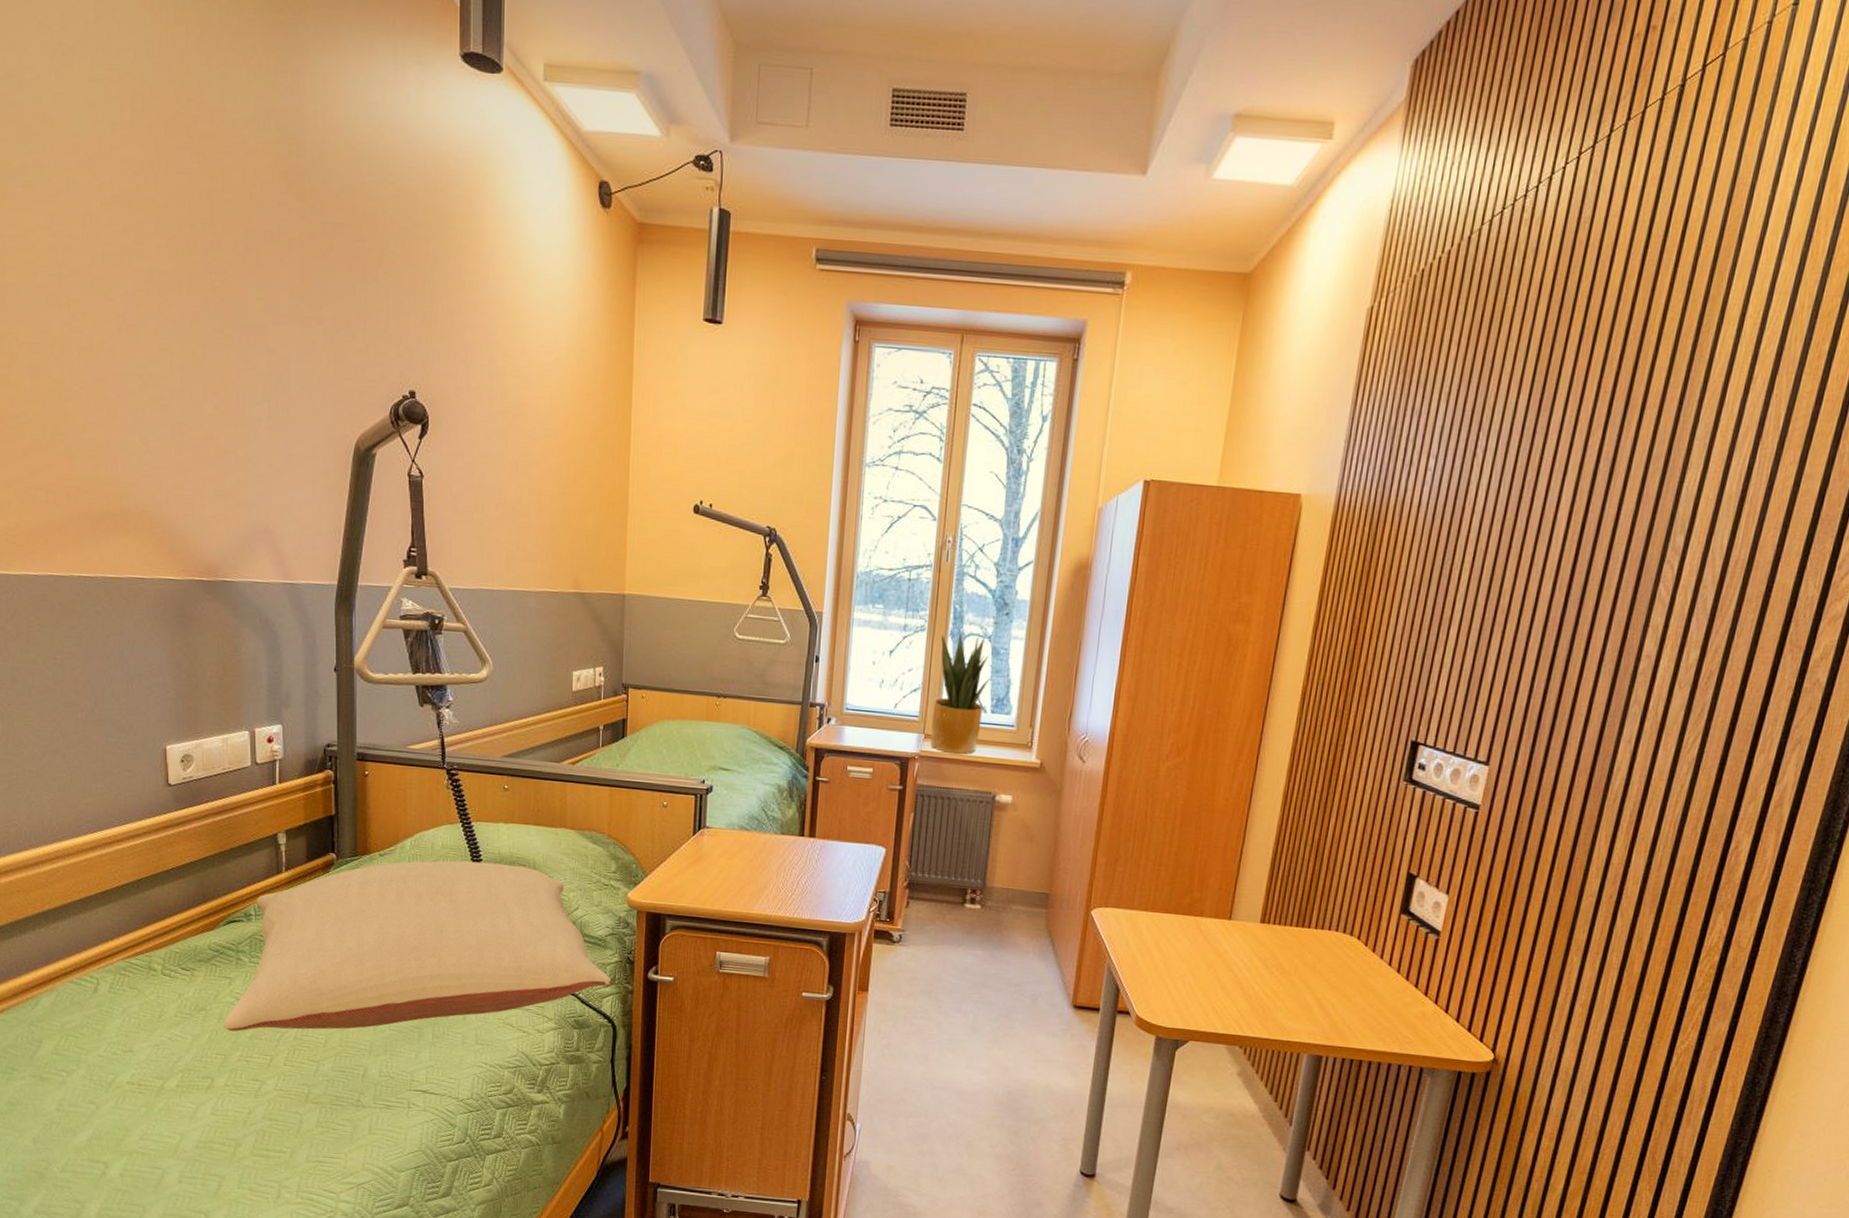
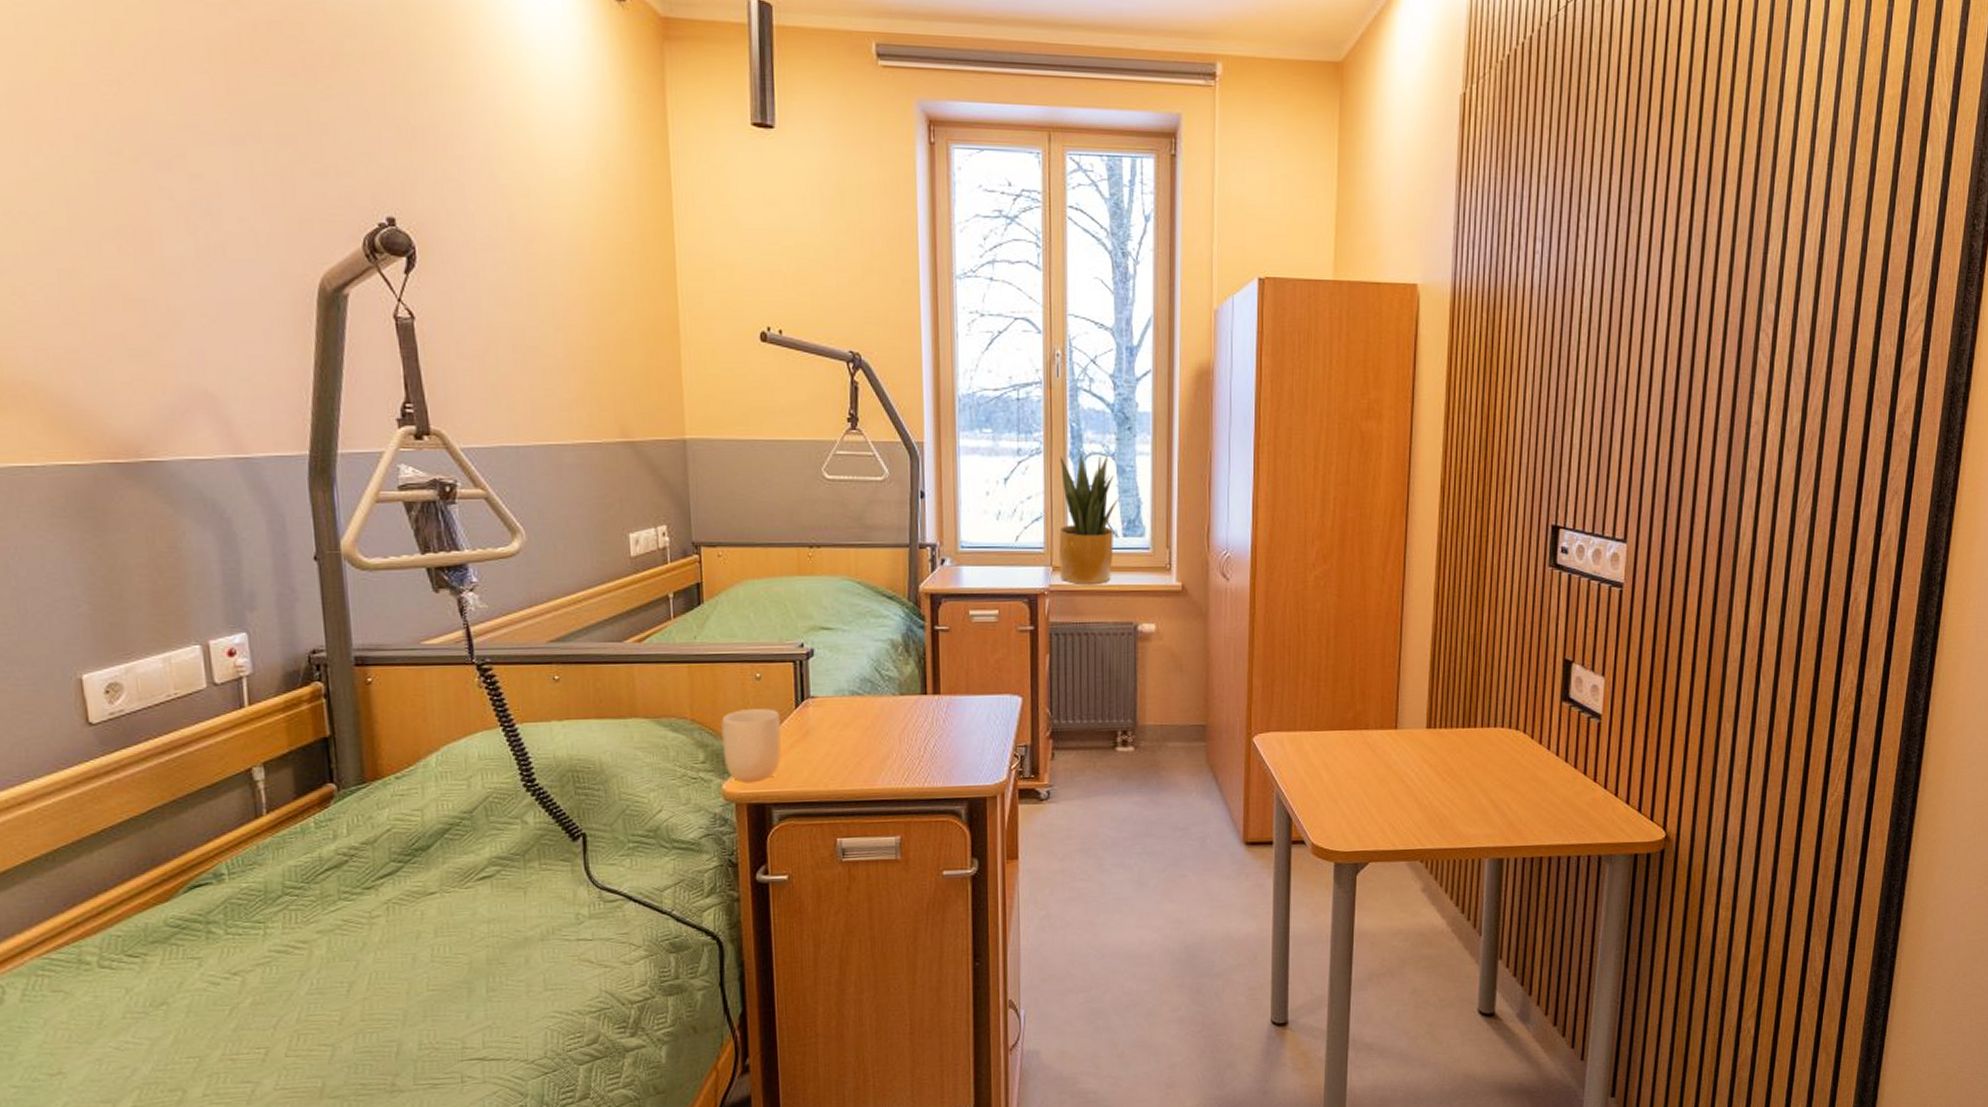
pillow: present [222,860,612,1032] -> none [193,769,712,1025]
cup: none [631,831,680,896] -> present [721,709,782,783]

